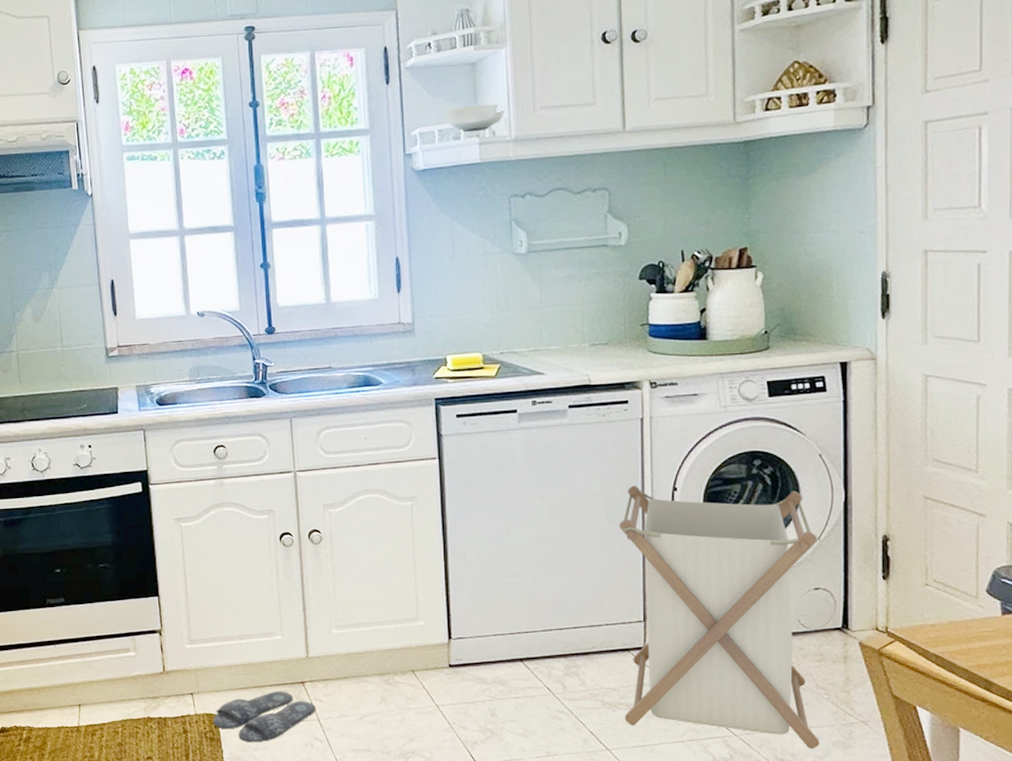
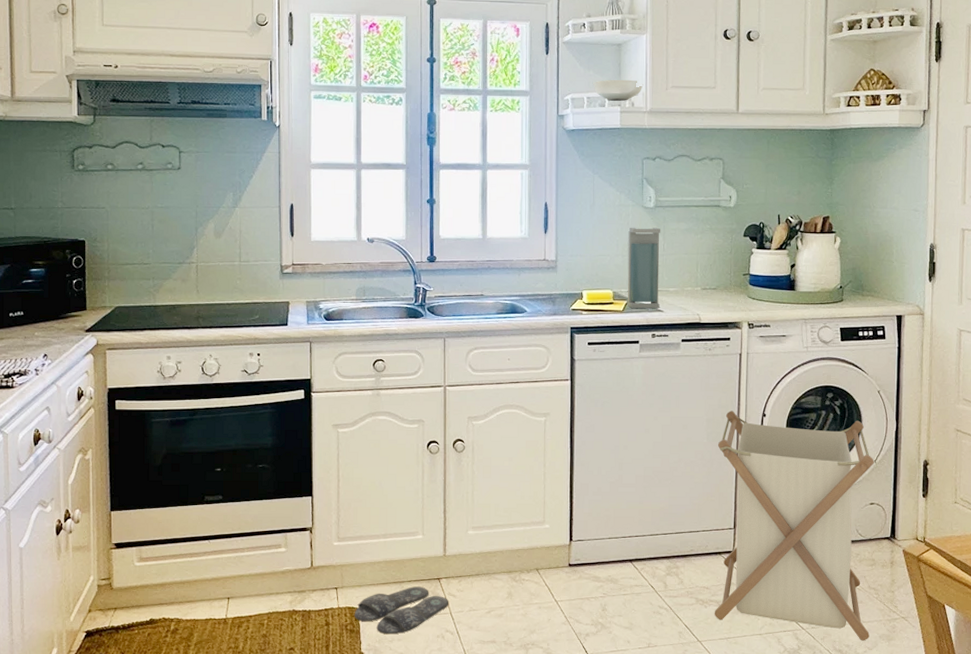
soap dispenser: none [497,276,540,372] -> present [627,227,660,308]

